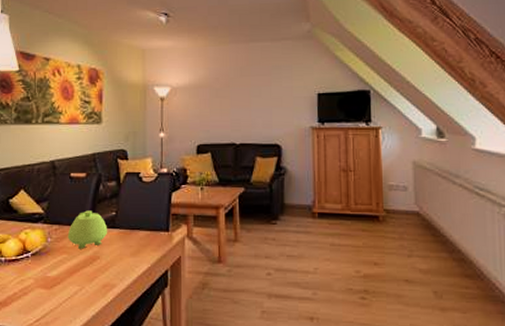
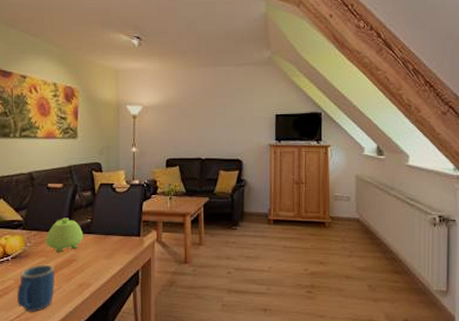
mug: none [36,262,76,315] -> present [16,264,55,312]

